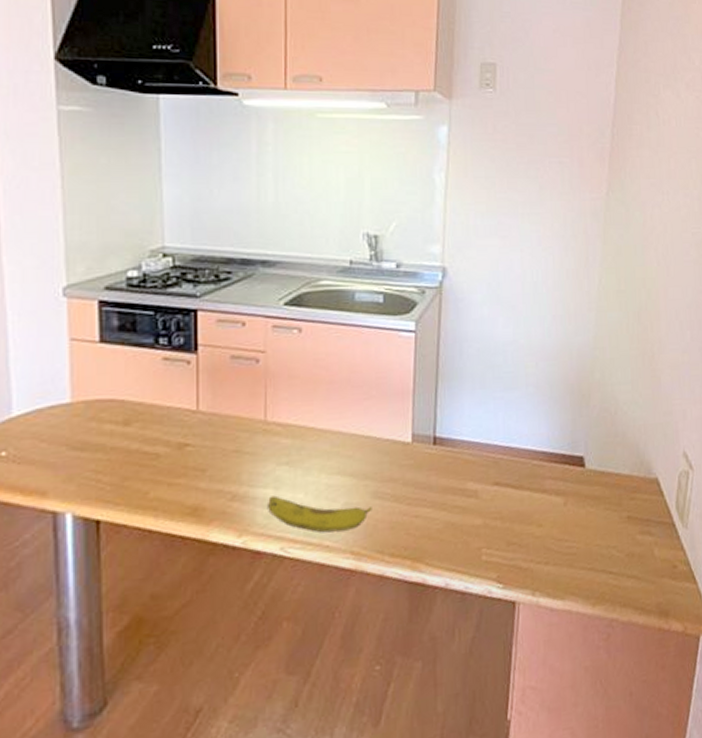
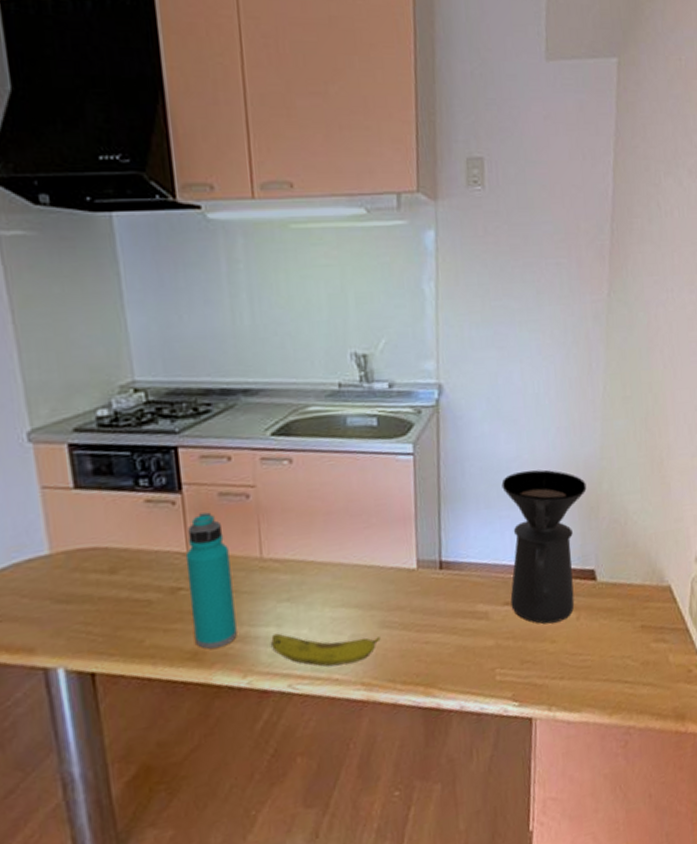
water bottle: none [195,373,236,506] -> present [185,512,237,649]
coffee maker: none [497,354,579,507] -> present [501,469,587,624]

